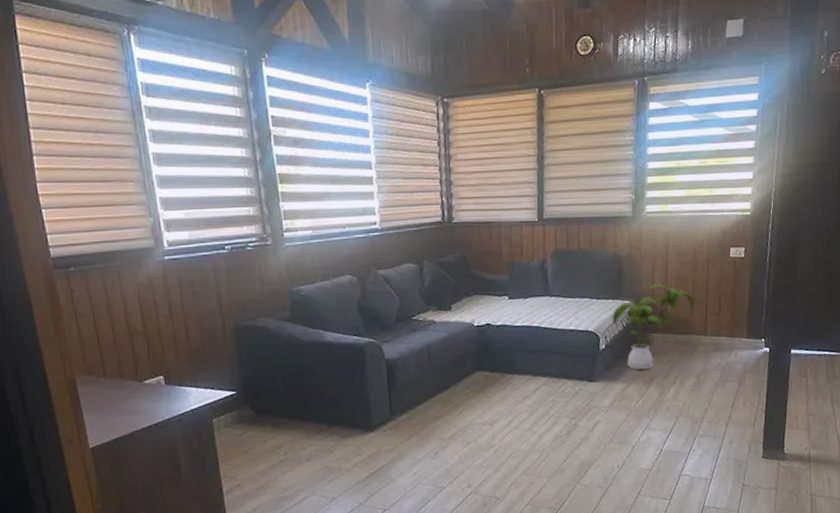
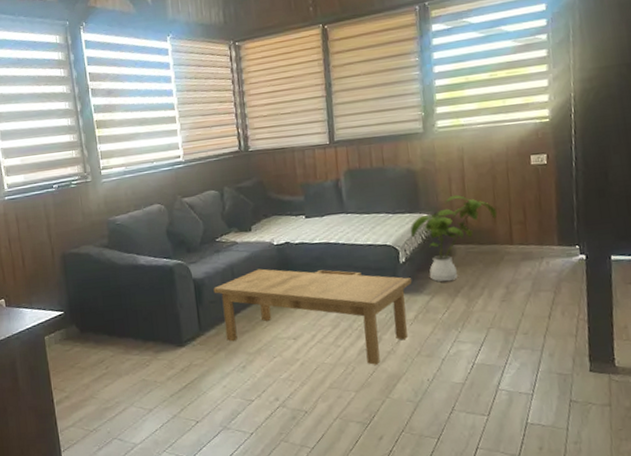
coffee table: none [407,350,610,451] -> present [213,268,412,365]

